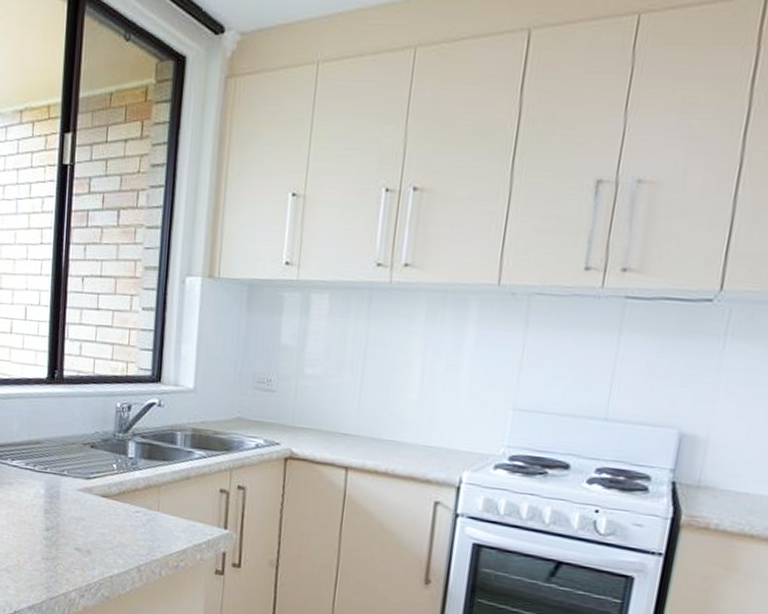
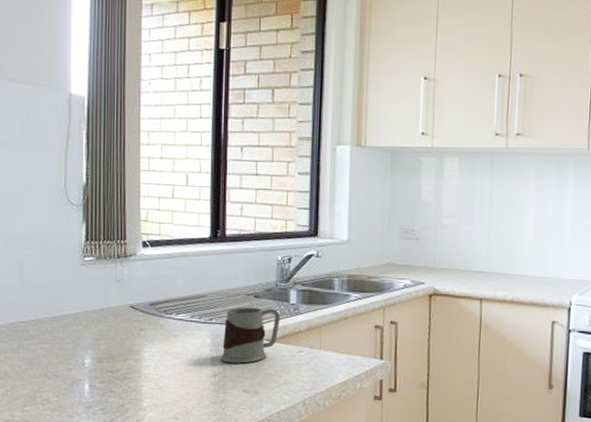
mug: none [54,457,118,519] -> present [221,307,281,364]

